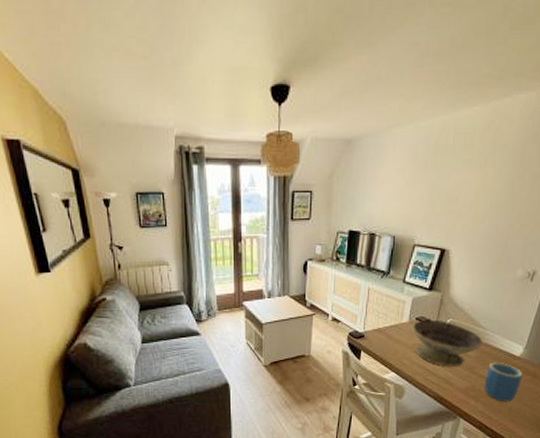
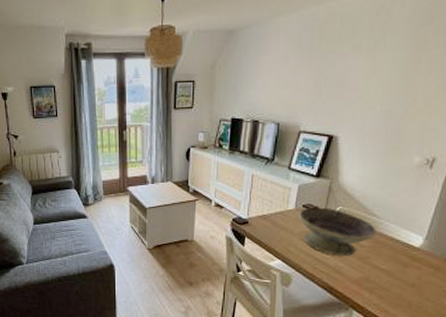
mug: present [485,362,523,402] -> none [380,252,424,295]

